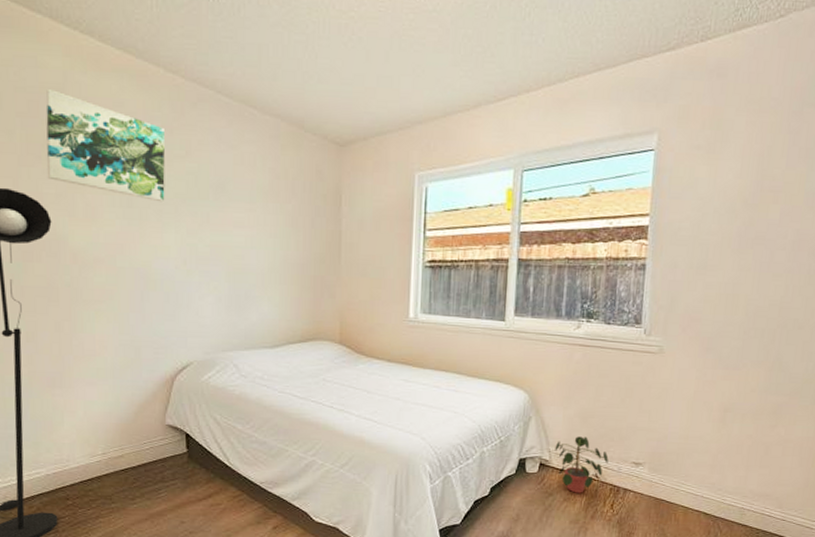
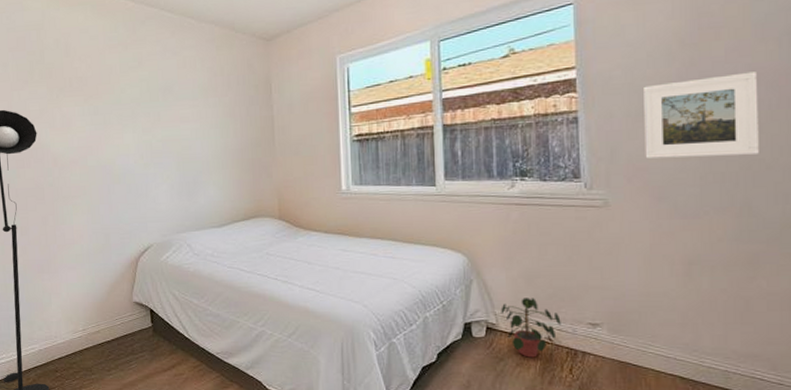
wall art: present [45,88,165,202] -> none [30,25,124,108]
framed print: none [700,237,803,314] -> present [644,72,759,159]

